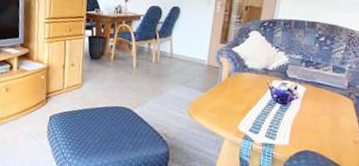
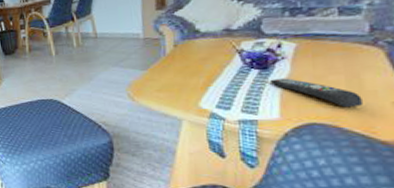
remote control: none [287,113,338,141] -> present [271,78,362,108]

